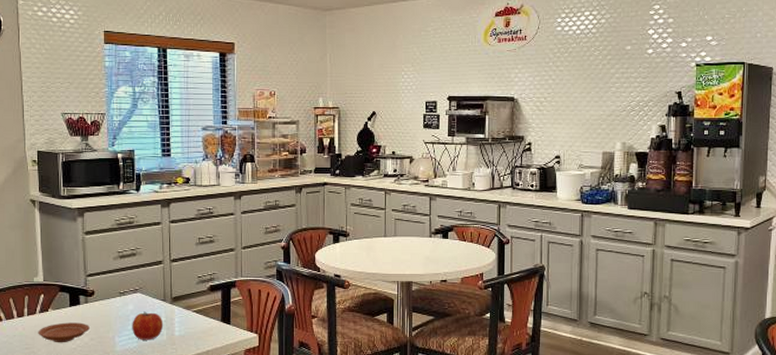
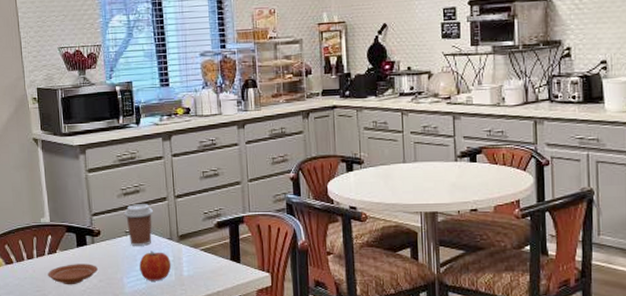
coffee cup: none [120,267,149,306] -> present [124,204,154,246]

